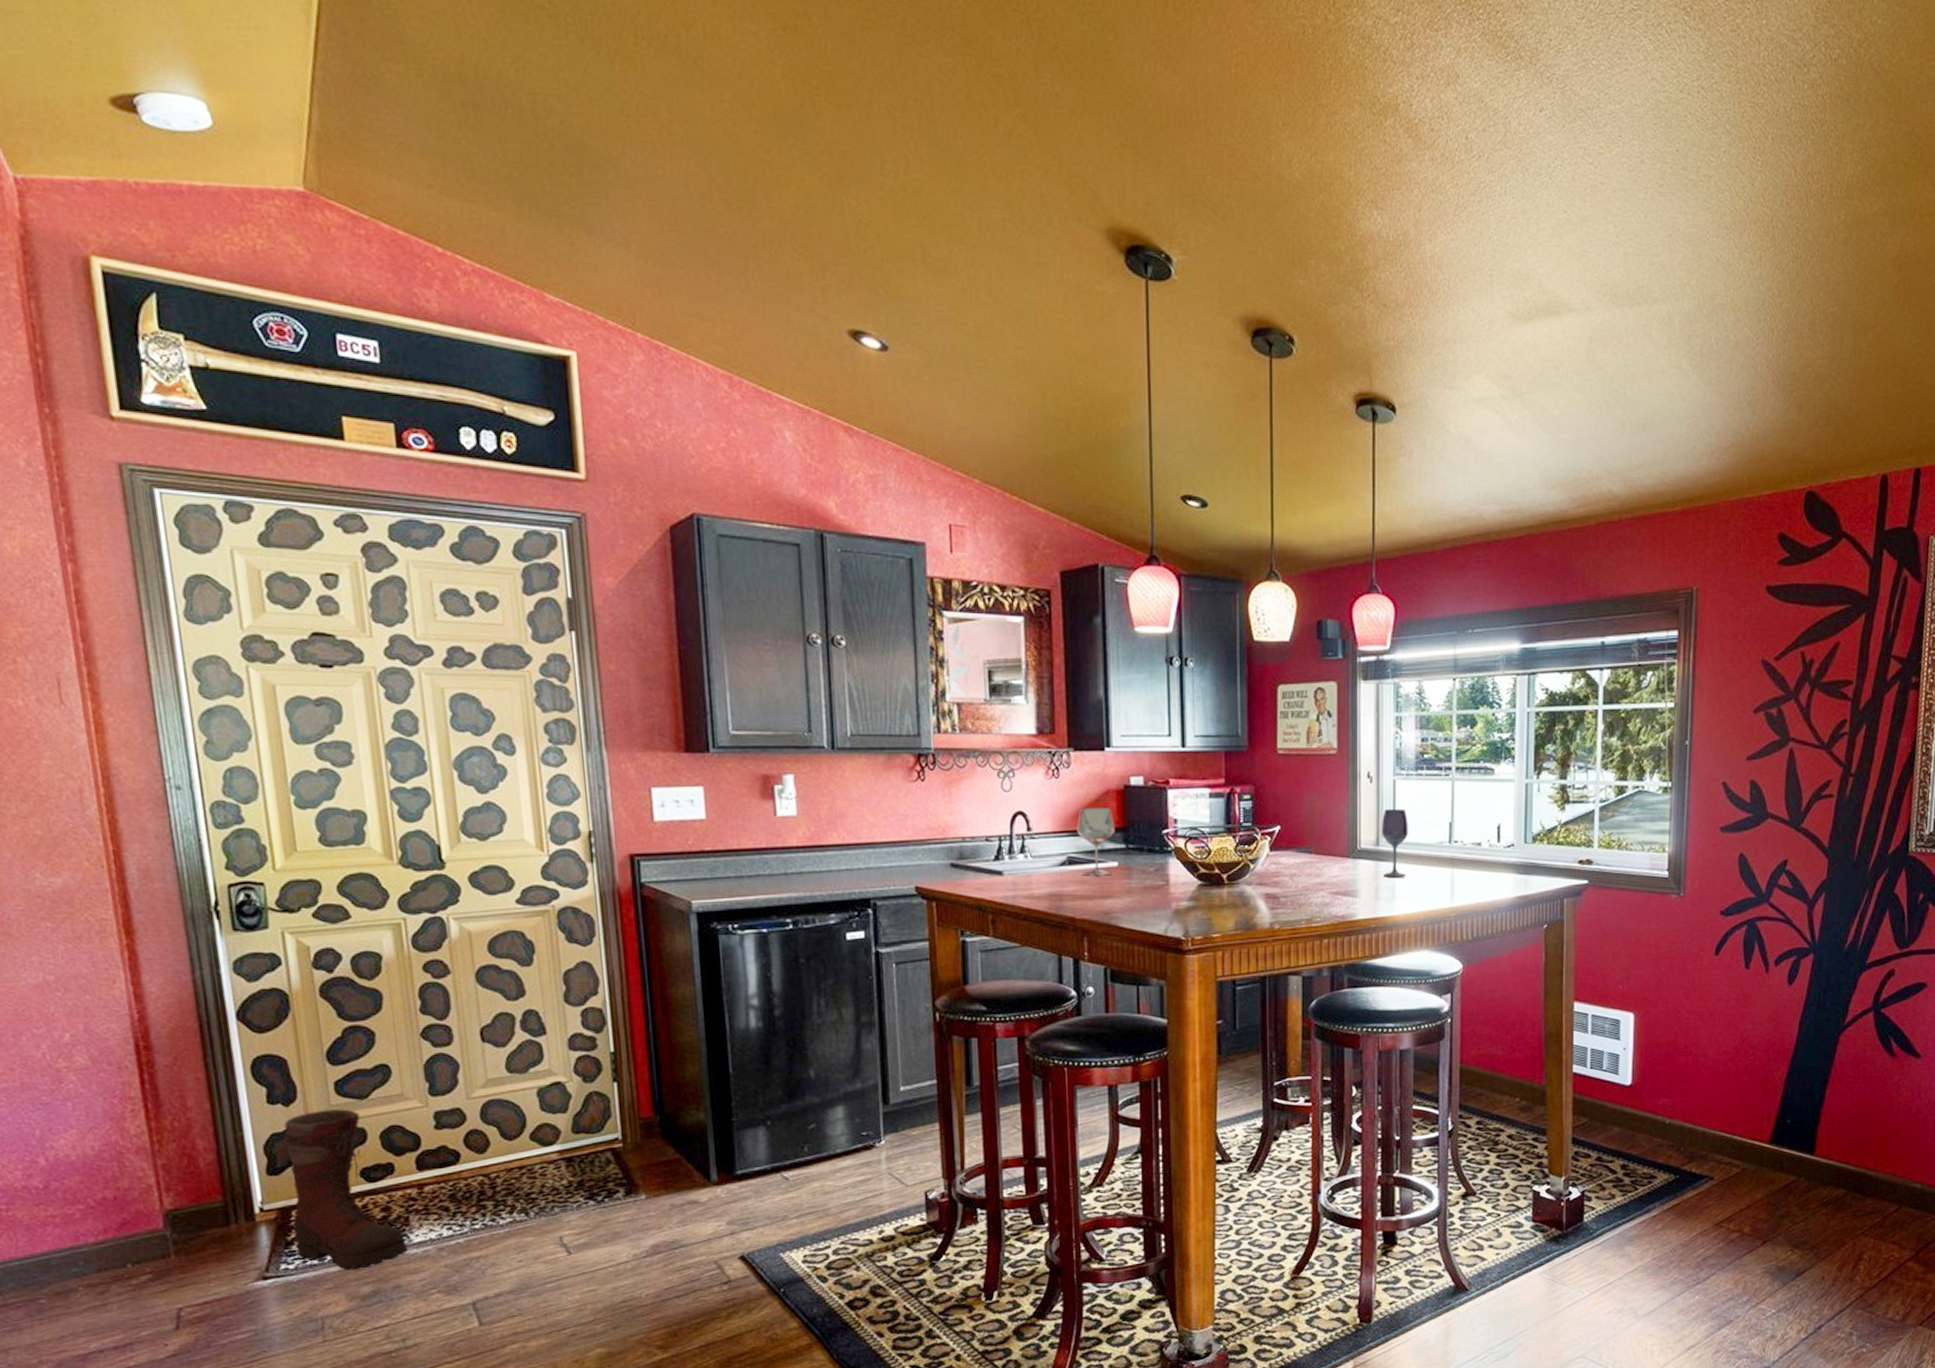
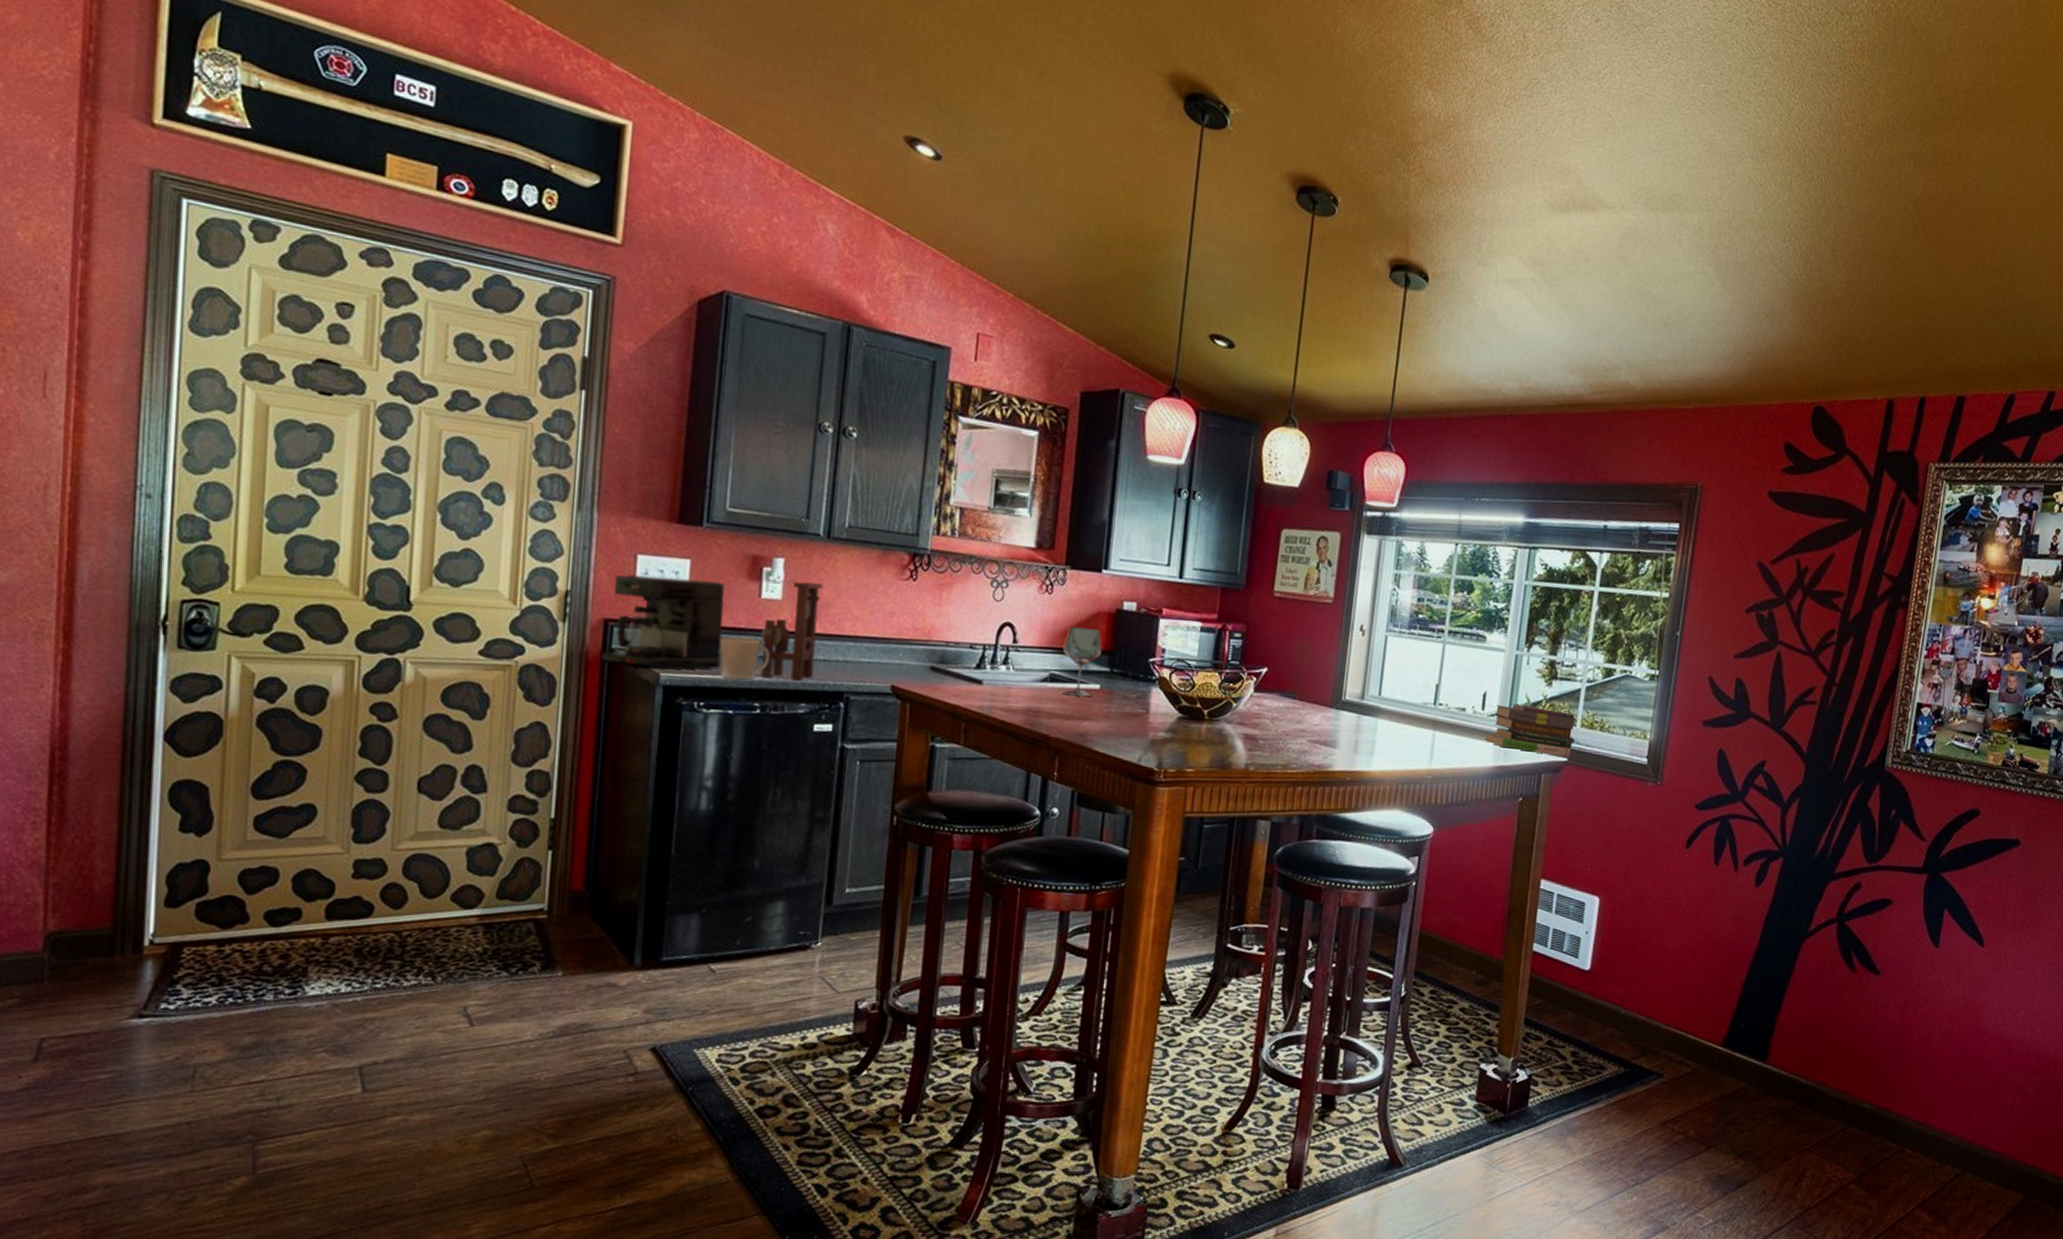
boot: present [283,1109,408,1270] -> none [180,844,300,1018]
coffee maker: none [633,805,747,900] -> present [602,574,725,671]
mug: none [743,857,795,900] -> present [719,636,771,681]
paper towel holder: none [782,795,838,894] -> present [761,581,824,681]
wineglass: present [1381,808,1408,877] -> none [1365,663,1396,734]
books: none [1503,832,1591,879] -> present [1484,704,1575,757]

